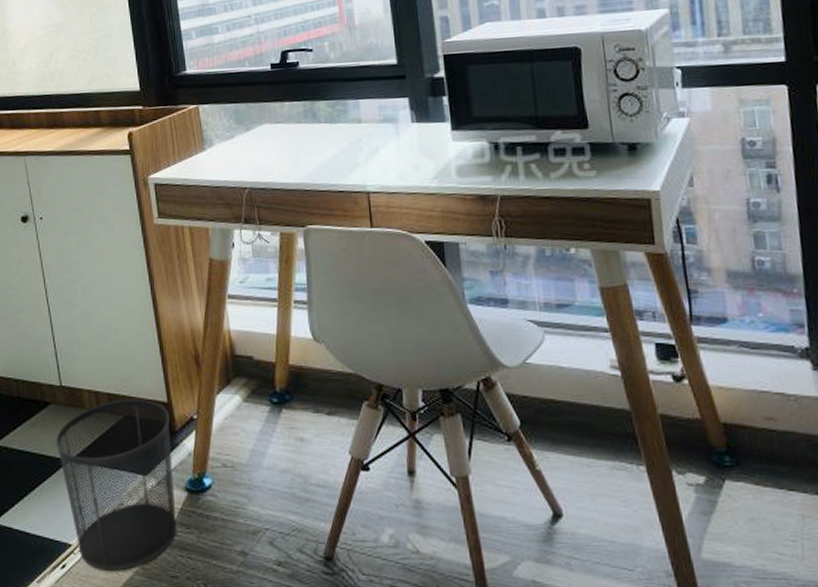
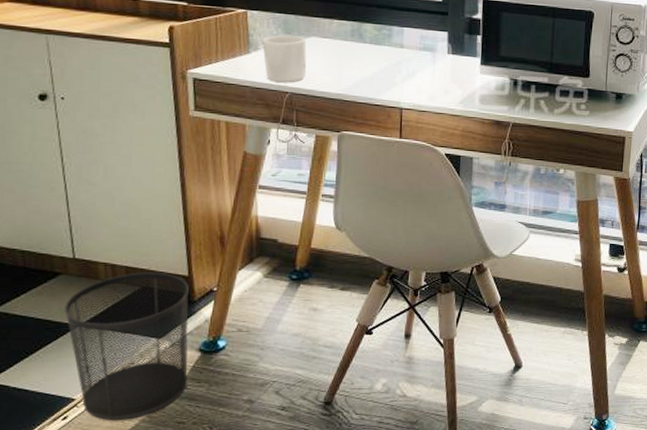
mug: none [216,124,262,178] -> present [262,35,307,83]

